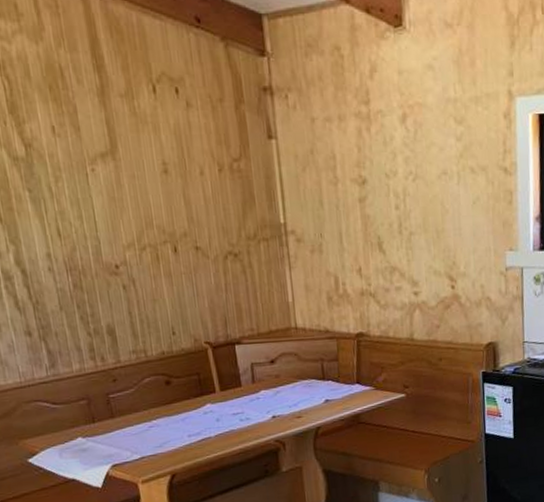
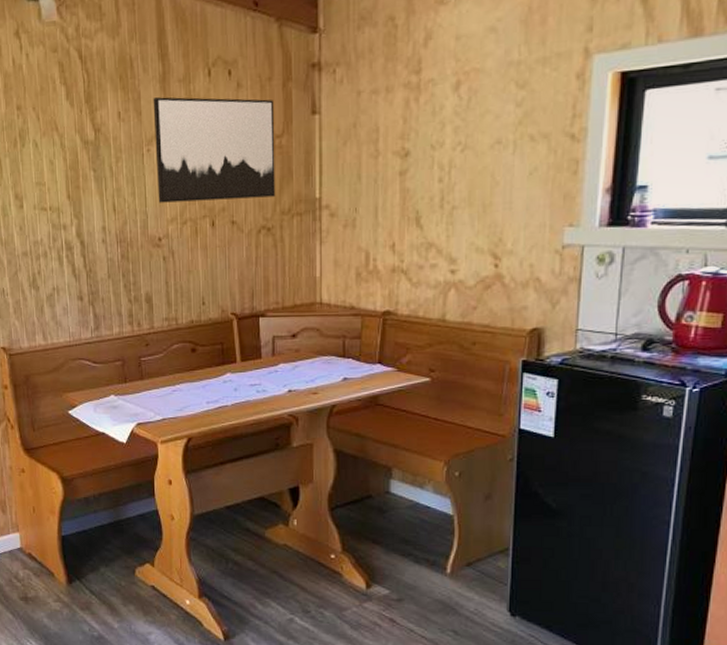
wall art: none [92,112,239,228] -> present [153,97,276,203]

